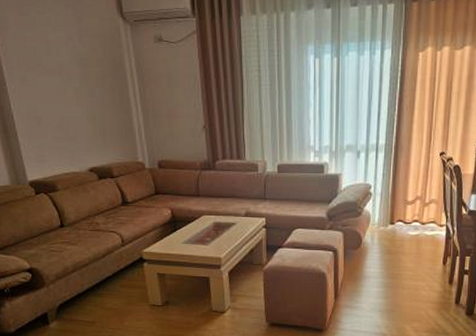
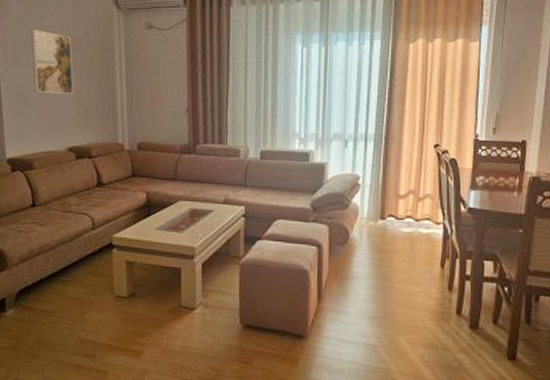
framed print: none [35,45,87,114] -> present [31,29,74,95]

